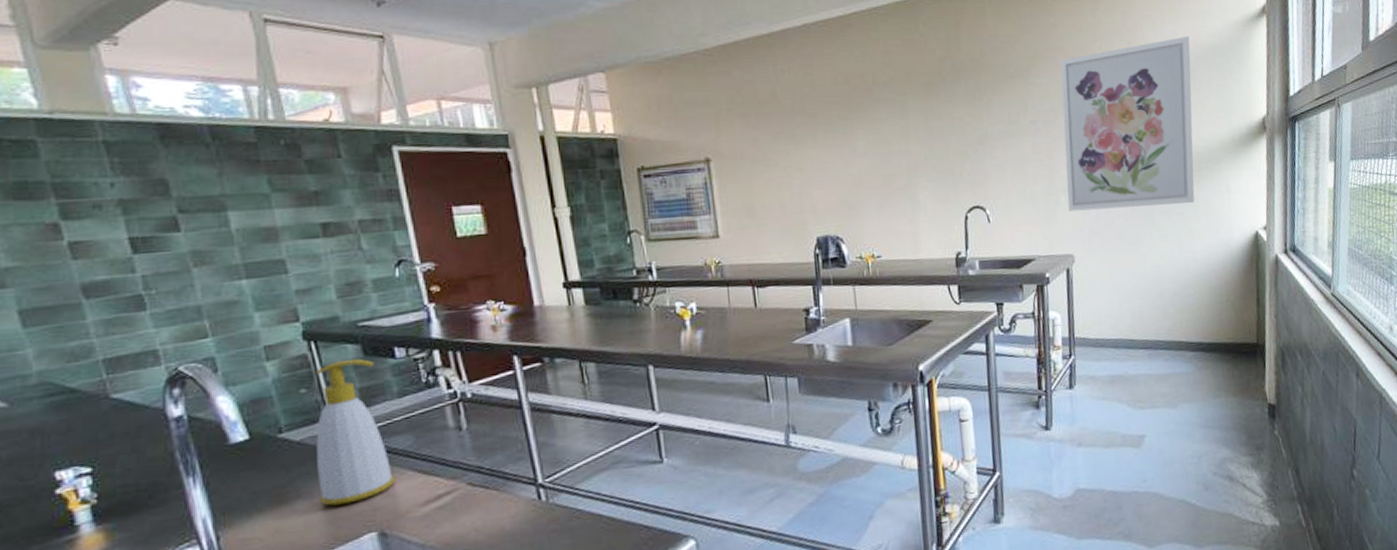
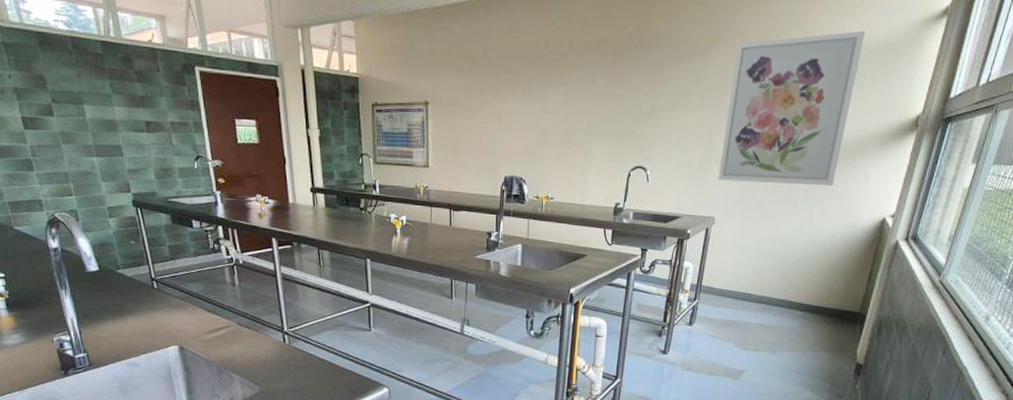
soap bottle: present [315,358,395,506] -> none [140,224,190,324]

